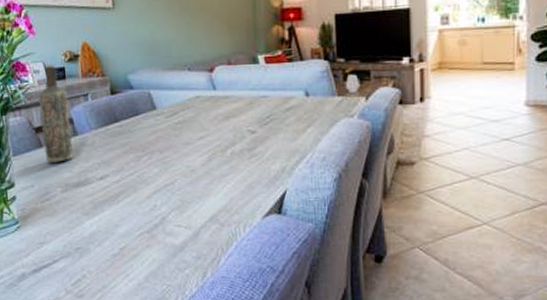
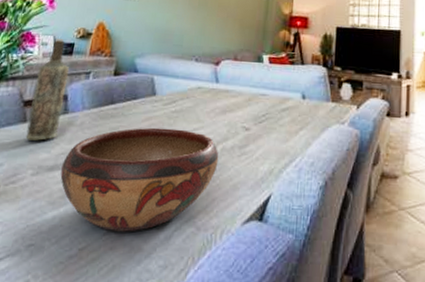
decorative bowl: none [85,139,230,233] -> present [60,127,219,232]

